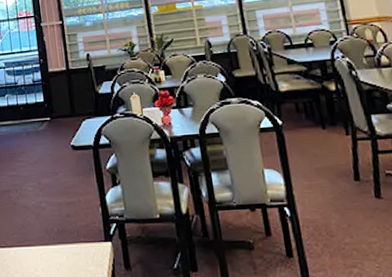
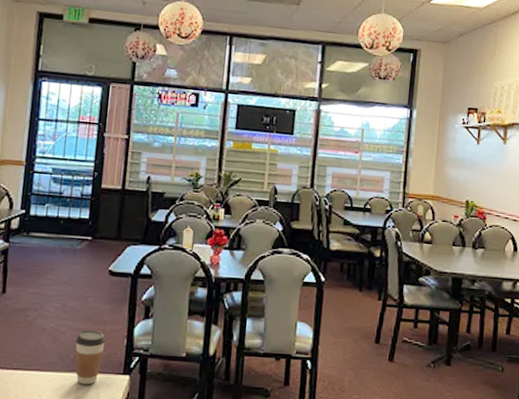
coffee cup: none [55,203,83,255] -> present [75,330,106,385]

